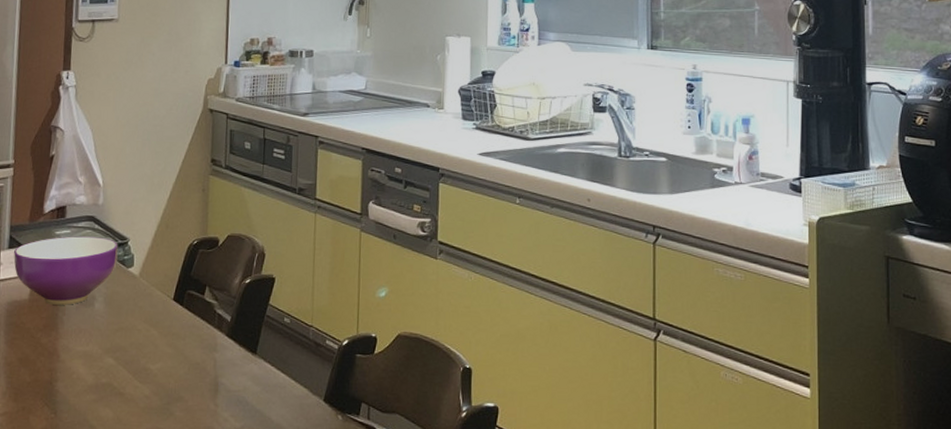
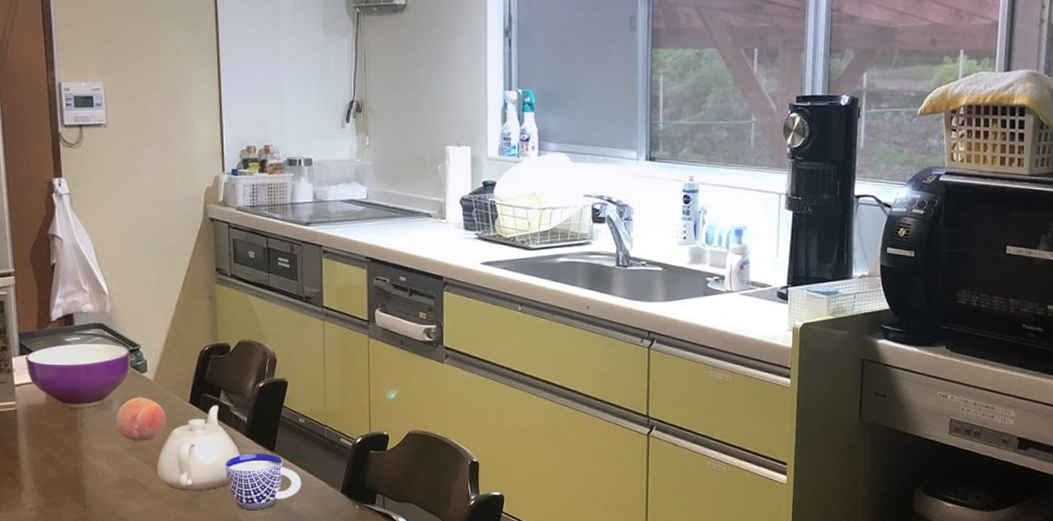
fruit: none [96,293,149,342] -> present [116,397,167,441]
teapot: none [133,302,222,397] -> present [157,405,241,491]
cup: none [203,355,283,419] -> present [224,452,302,510]

